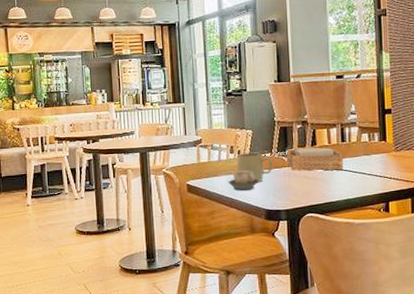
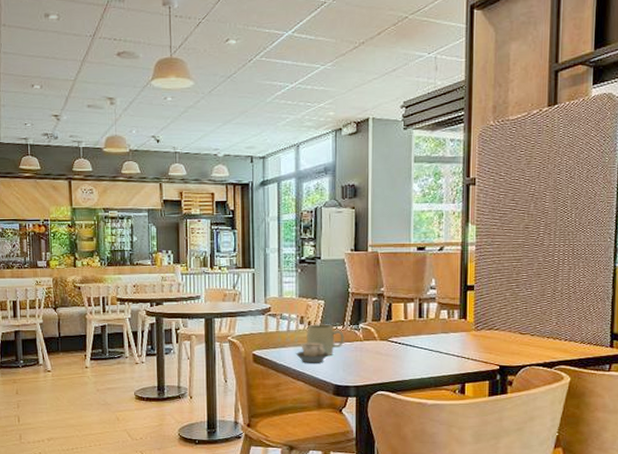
napkin holder: present [286,147,343,171] -> none [359,322,419,347]

